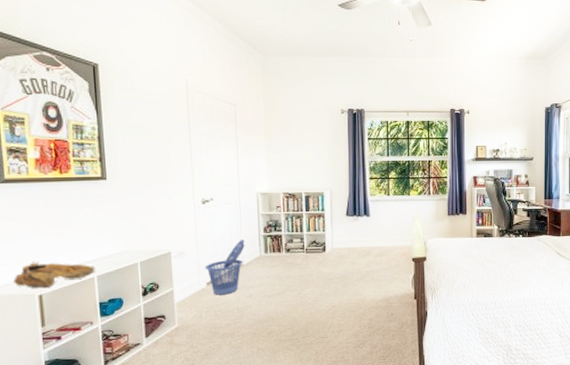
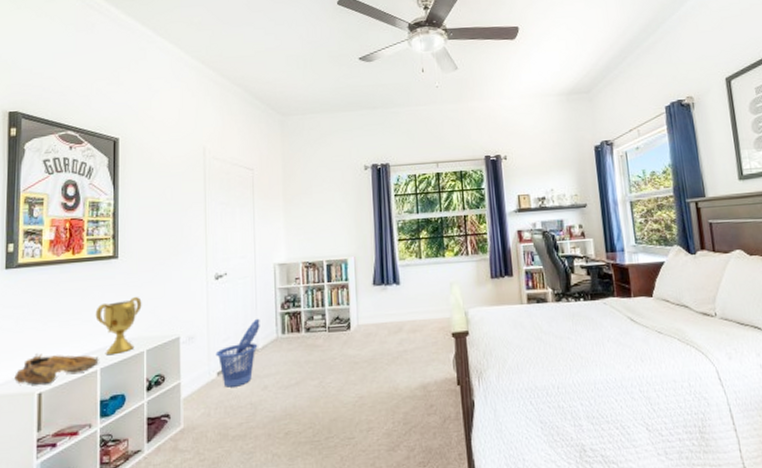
trophy cup: none [88,214,133,265] -> present [95,296,142,356]

